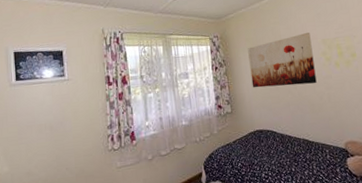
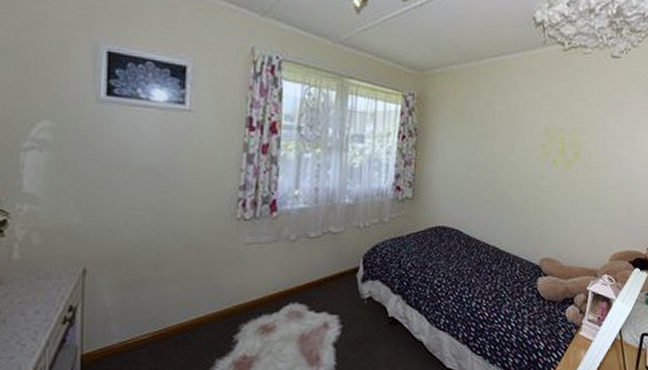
wall art: present [248,33,317,88] -> none [445,114,532,182]

